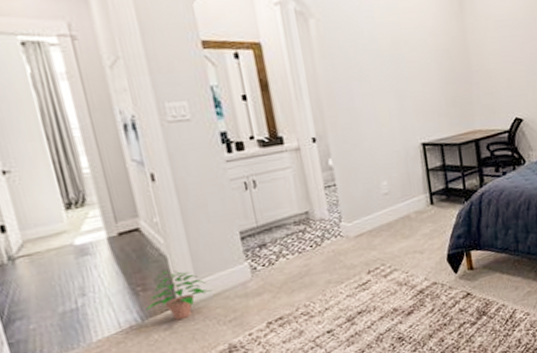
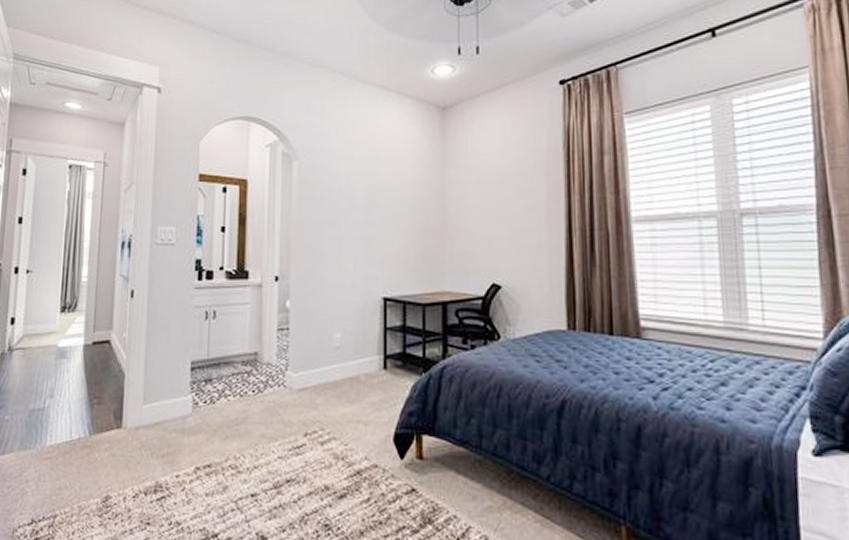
potted plant: present [146,270,212,321] -> none [95,387,154,443]

